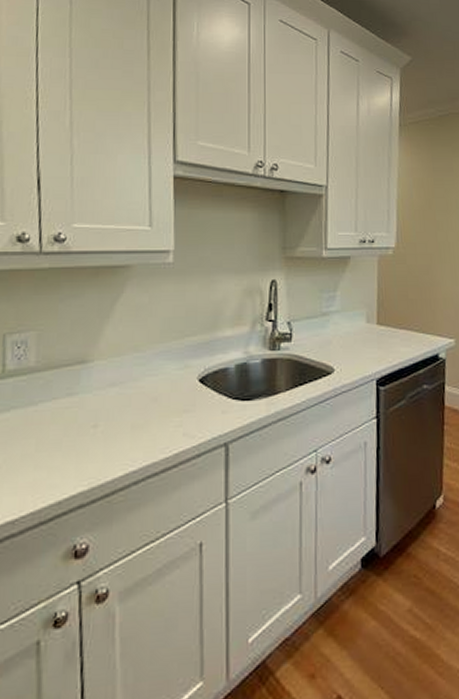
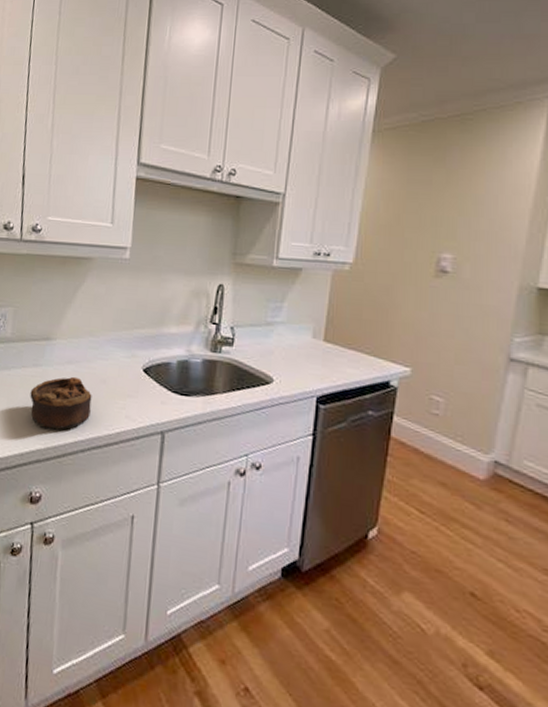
bowl: none [65,400,142,465] -> present [30,376,92,430]

